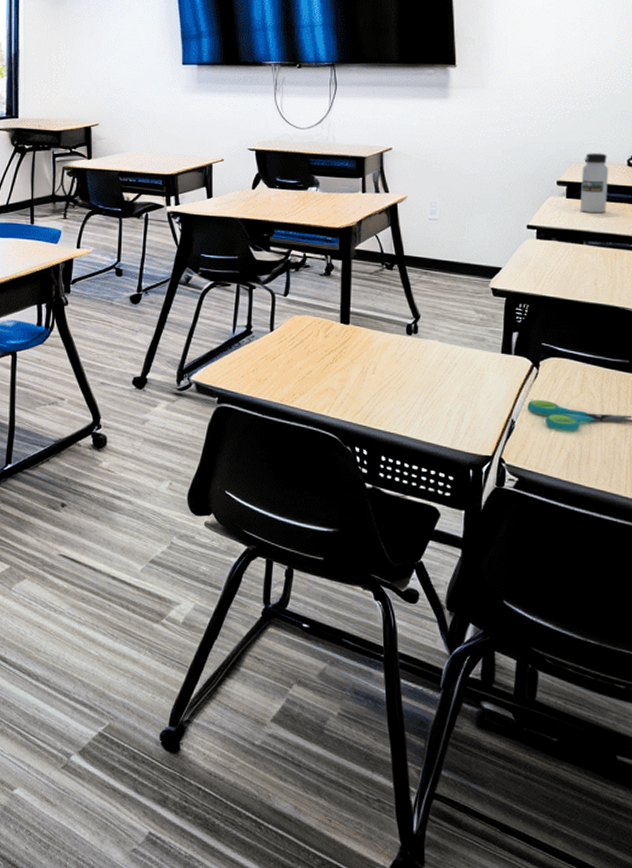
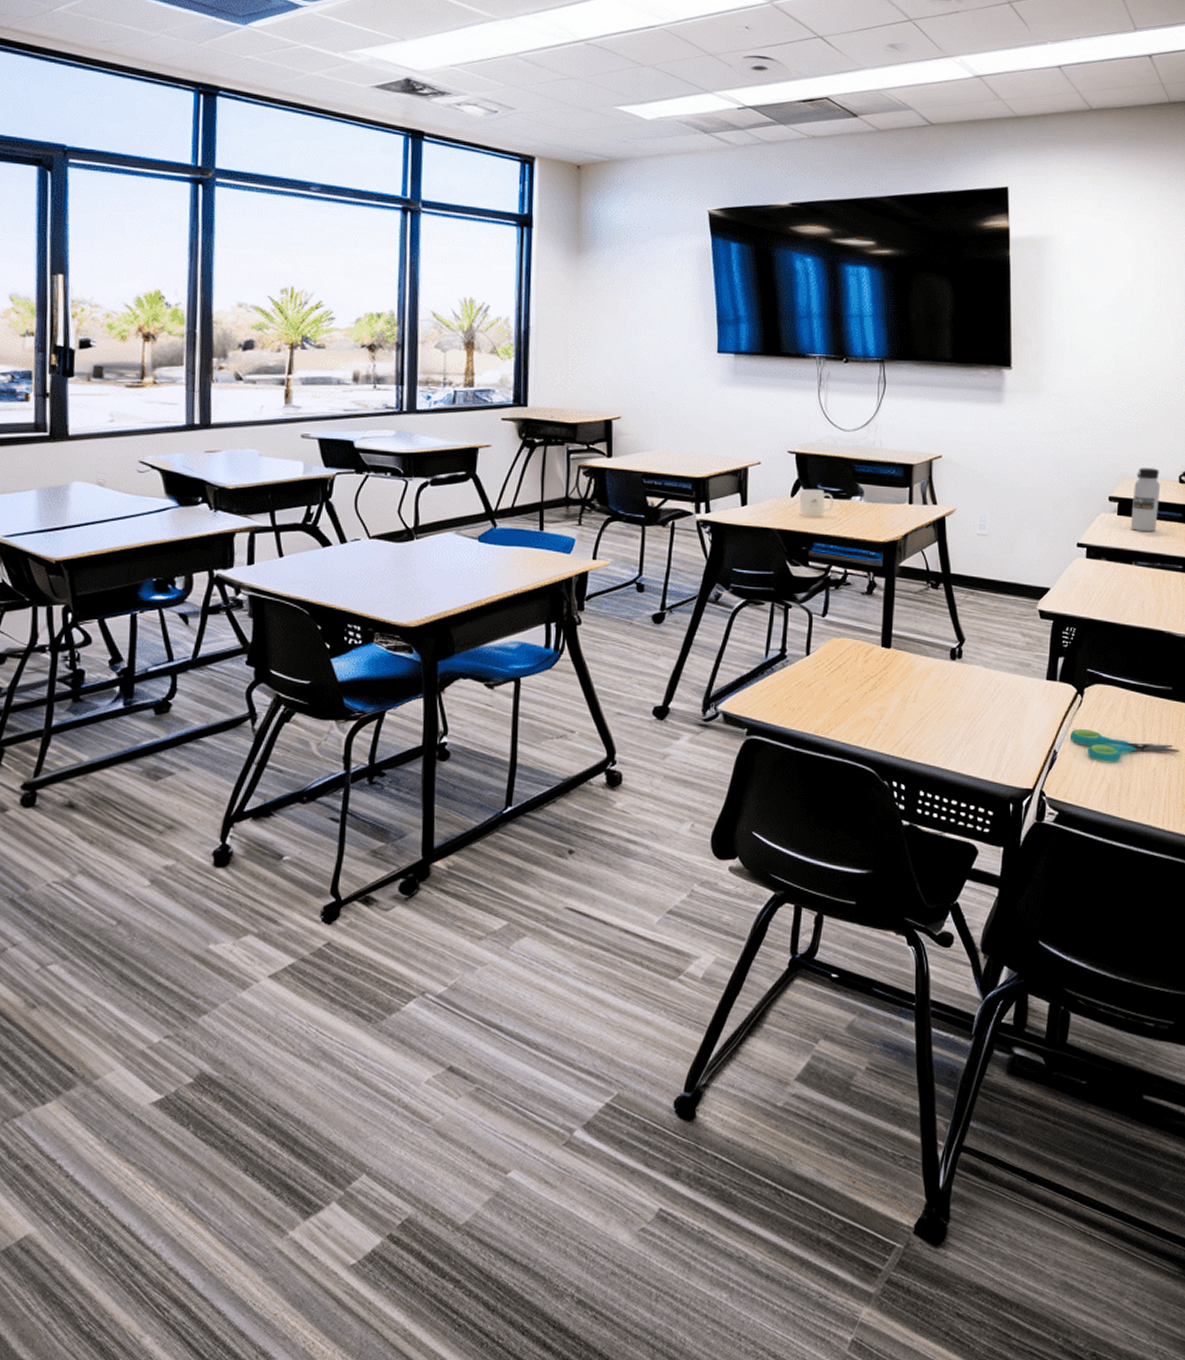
mug: none [261,182,292,208] -> present [800,489,834,518]

